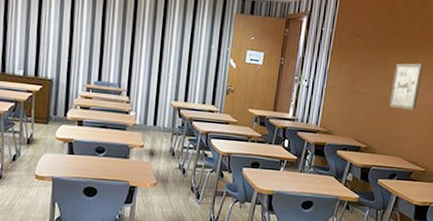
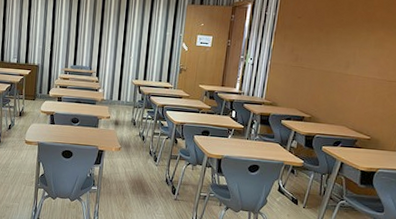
wall art: present [389,63,424,111] -> none [332,39,367,83]

